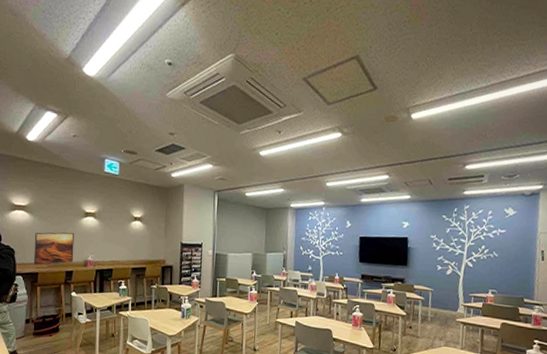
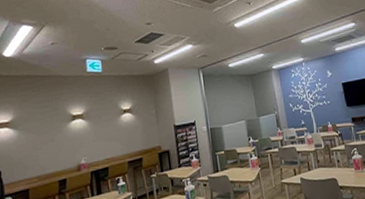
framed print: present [33,232,74,265] -> none [21,138,66,182]

